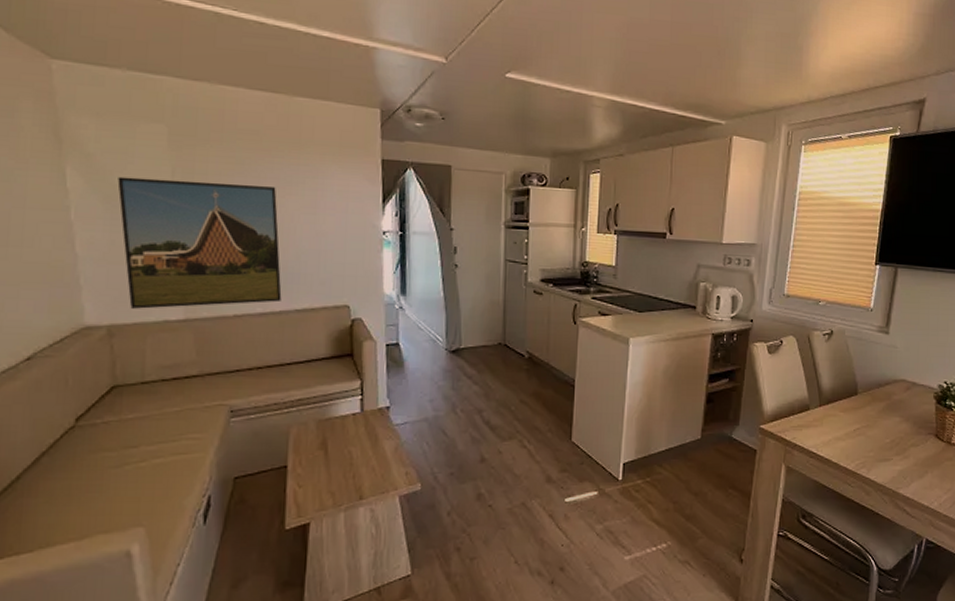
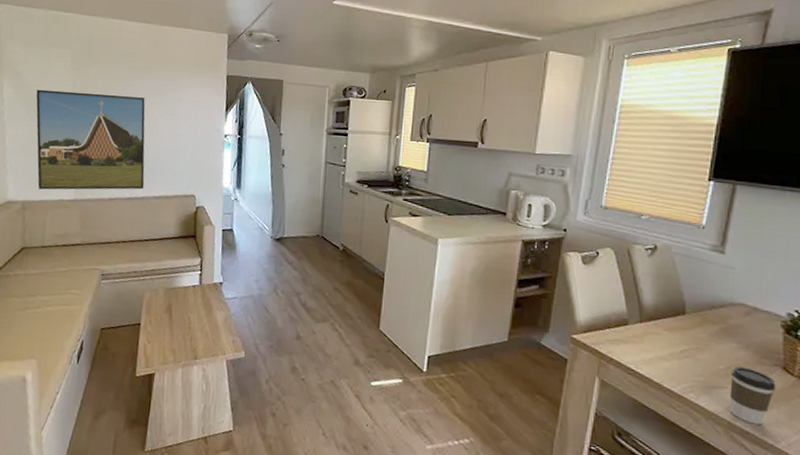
coffee cup: none [894,438,930,490] -> present [729,366,776,425]

